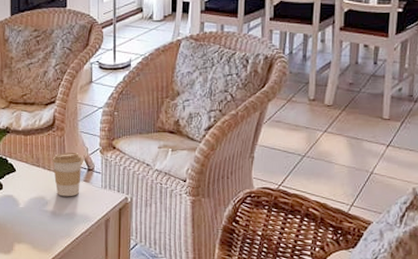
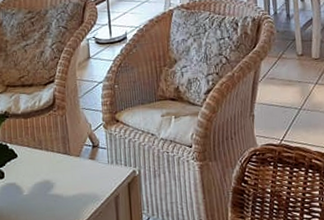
coffee cup: present [52,152,82,197] -> none [55,129,87,178]

